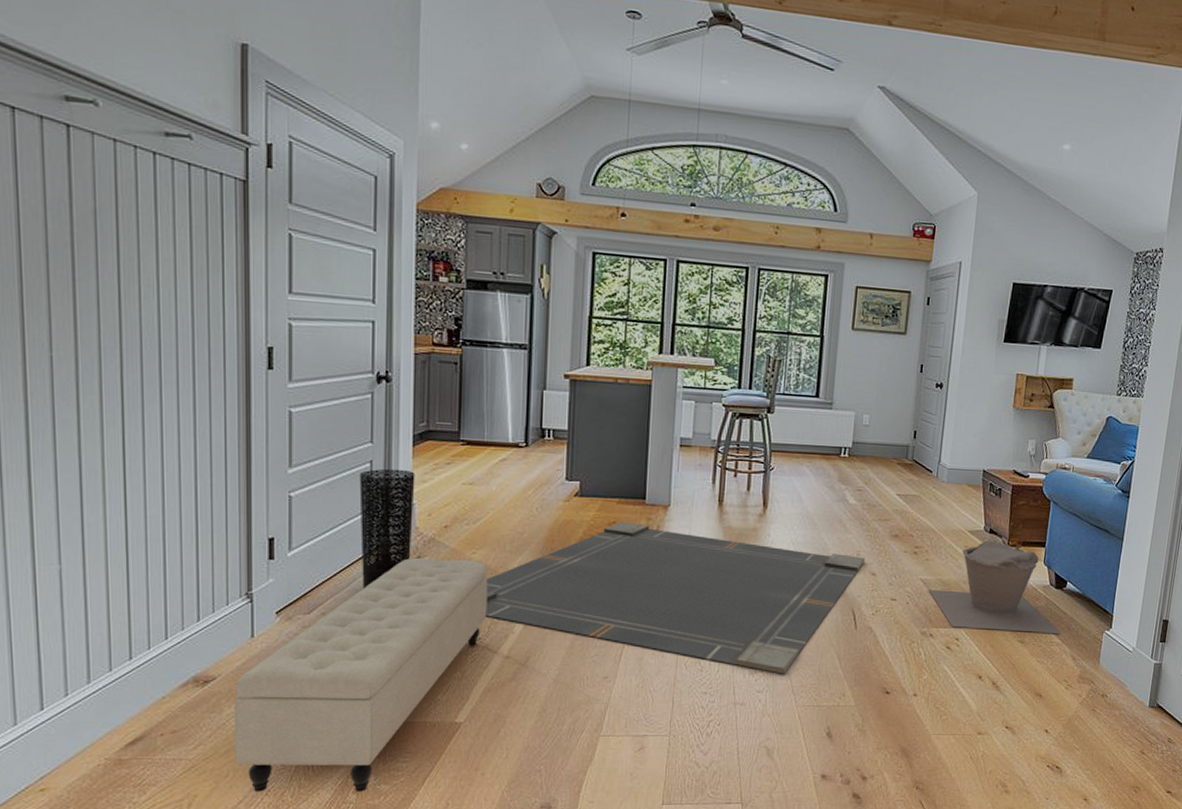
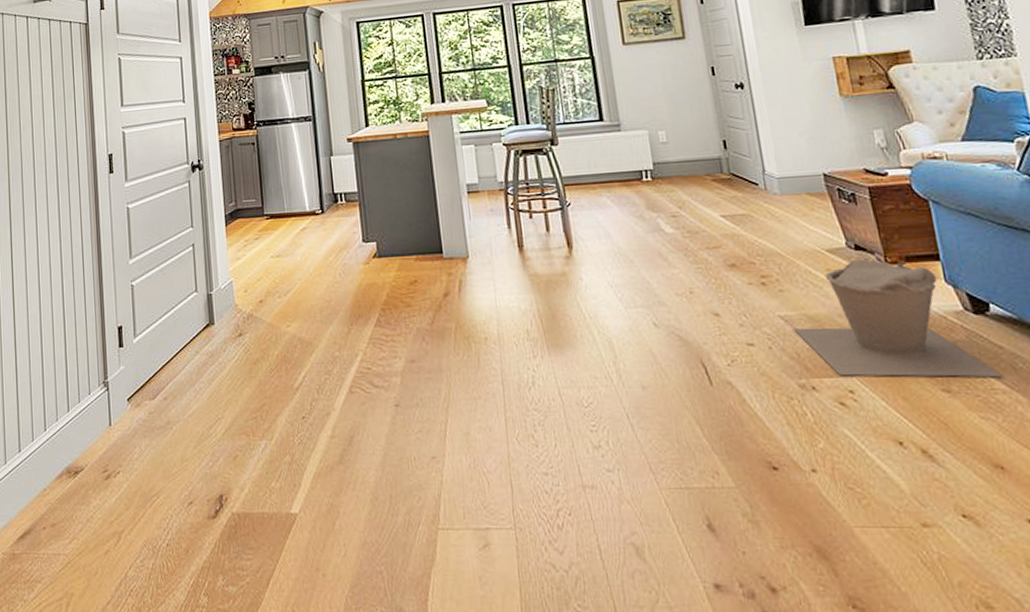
bench: present [235,557,488,792] -> none [99,333,308,594]
umbrella stand: present [359,468,415,589] -> none [185,249,234,370]
area rug: present [485,521,865,674] -> none [303,279,702,447]

